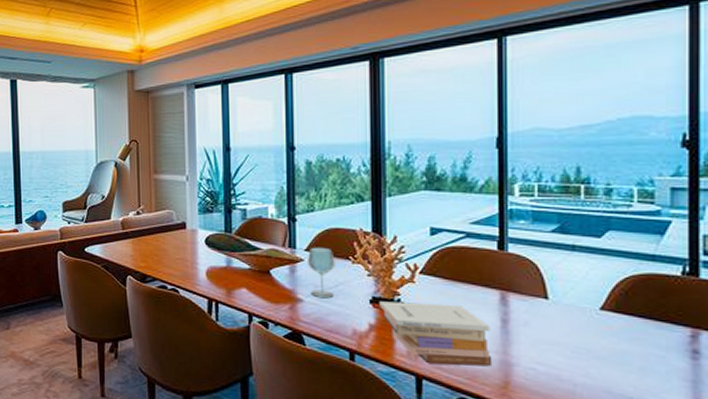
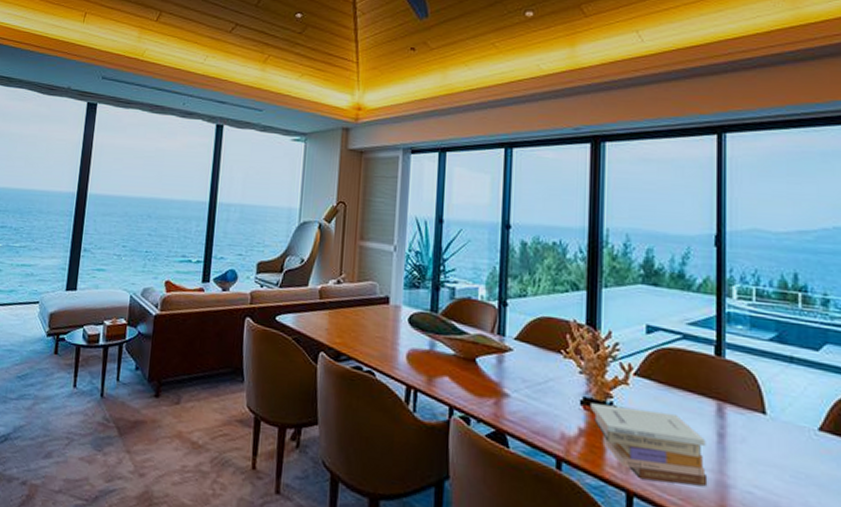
wine glass: present [307,247,335,299] -> none [515,336,546,396]

